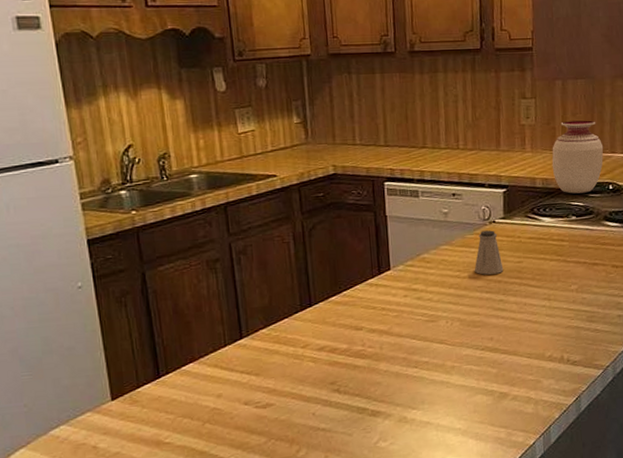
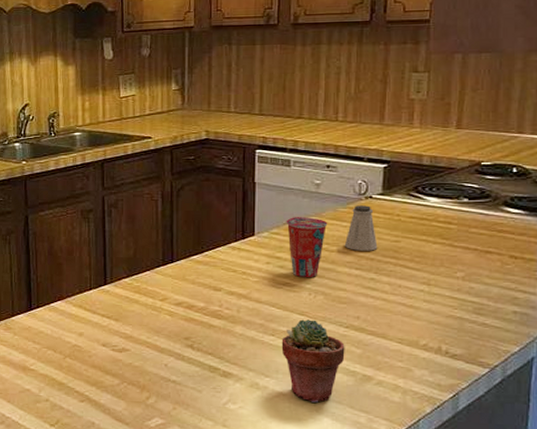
cup: none [419,246,458,307] -> present [286,216,328,278]
potted succulent: none [424,346,483,428] -> present [281,319,345,404]
vase: present [552,120,604,194] -> none [443,97,509,174]

